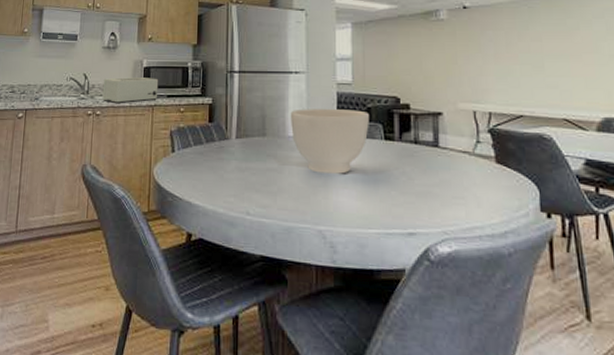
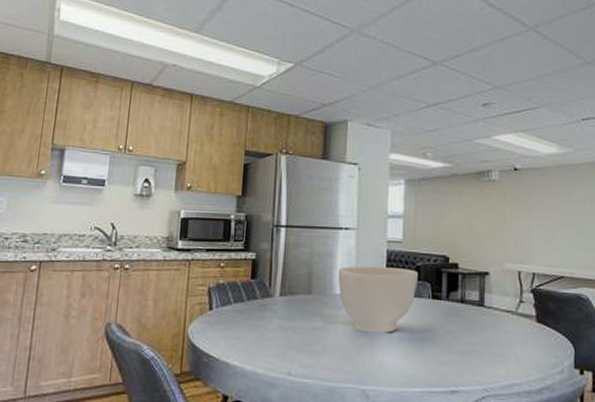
toaster: present [102,77,159,104] -> none [132,228,198,258]

